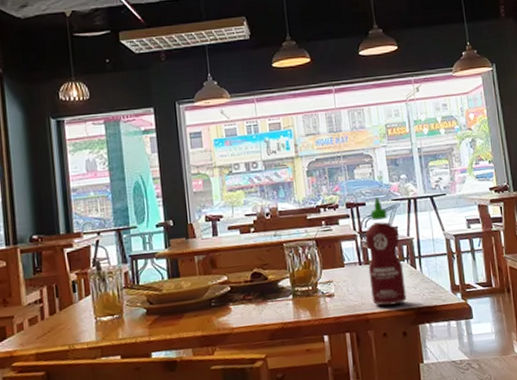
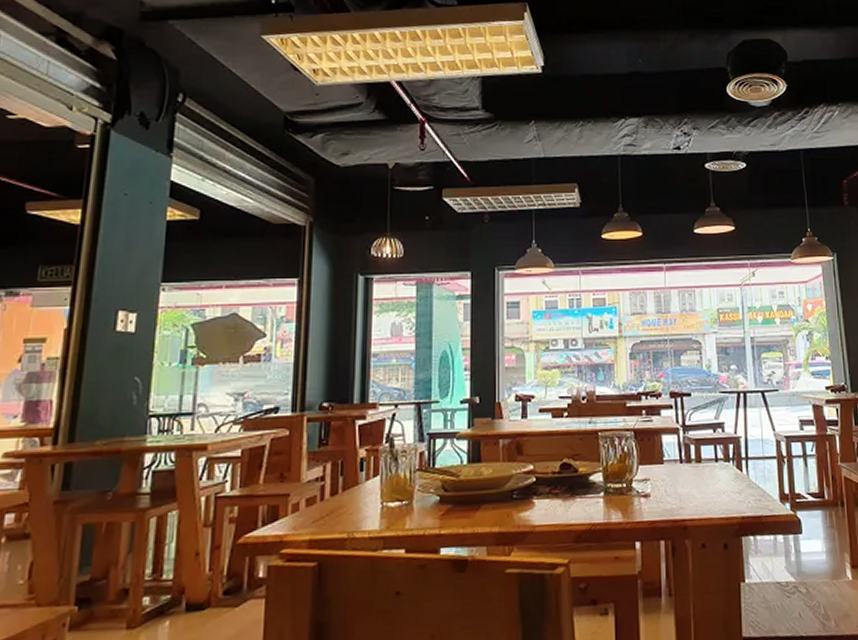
hot sauce: present [365,197,407,306] -> none [688,388,730,512]

